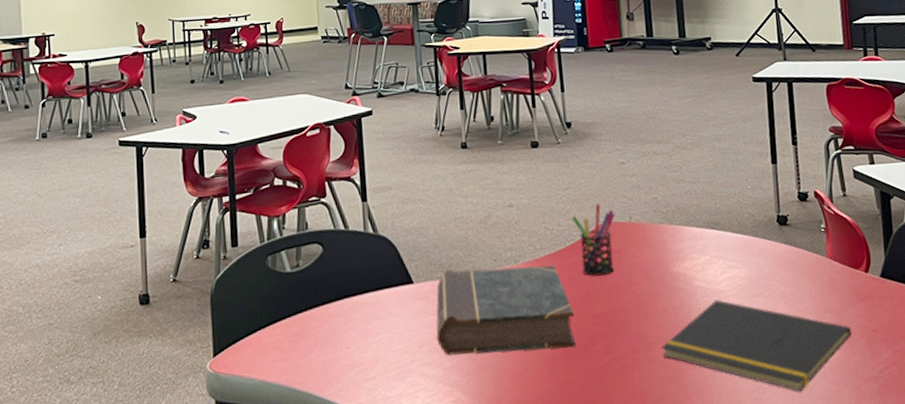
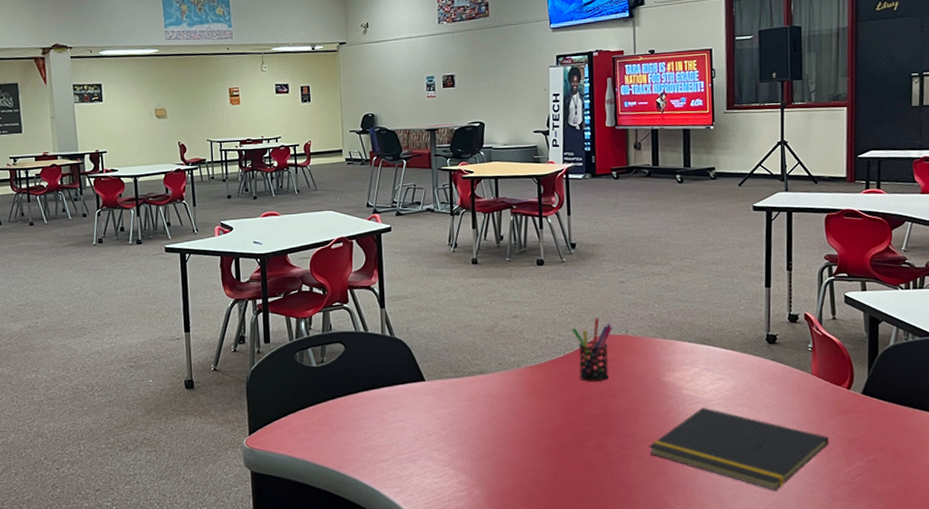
book: present [436,264,577,356] -> none [444,370,571,444]

